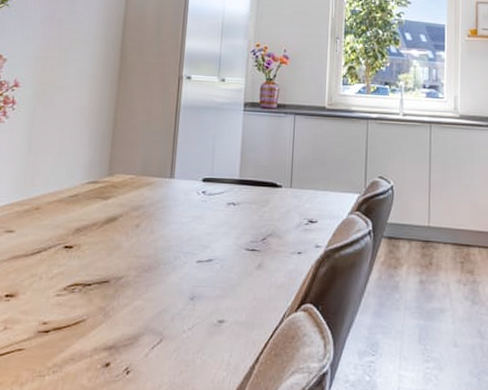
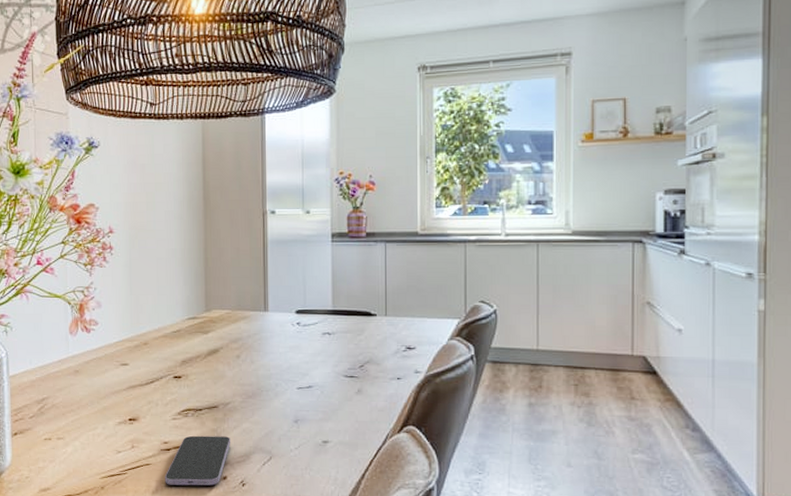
smartphone: none [37,314,119,375] -> present [165,435,230,486]

